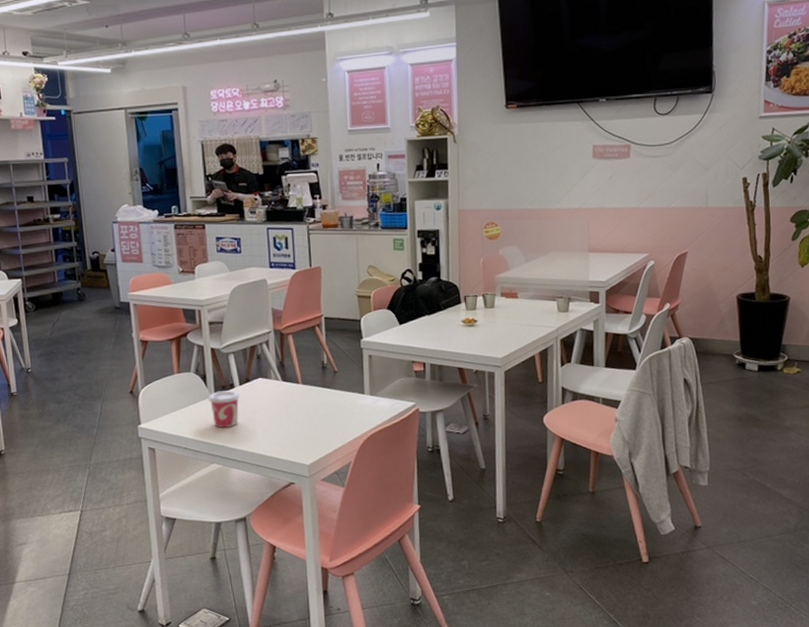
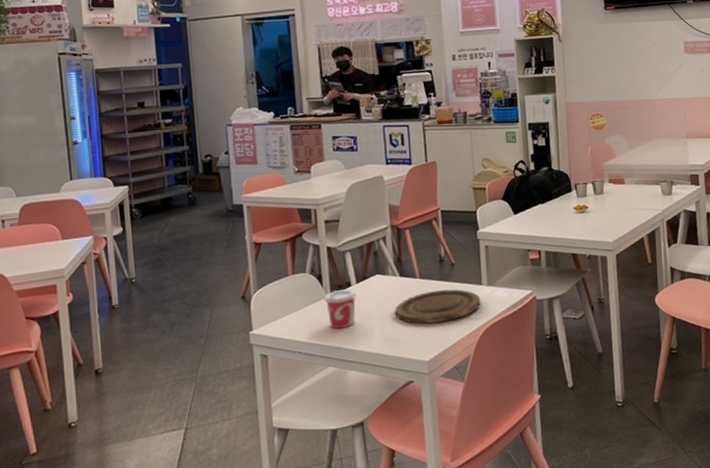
plate: none [277,396,363,429] -> present [395,289,481,324]

